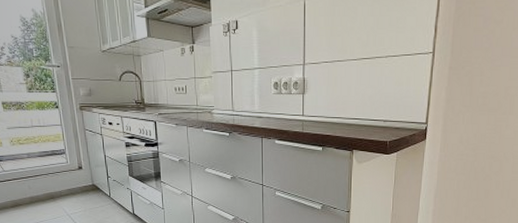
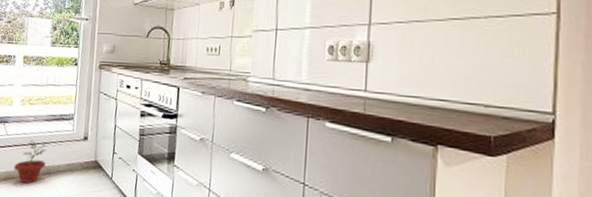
potted plant: none [18,173,48,208] -> present [14,139,48,184]

